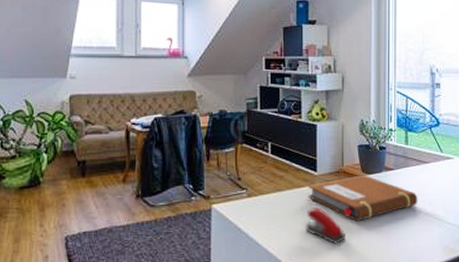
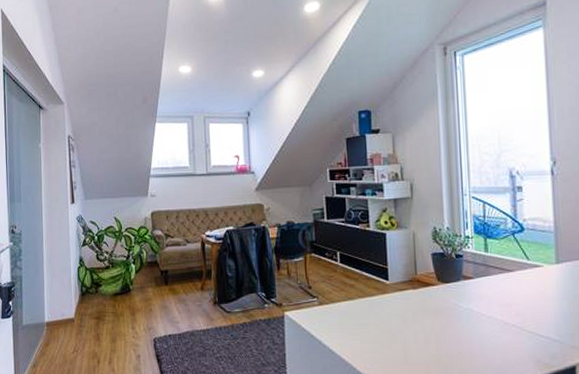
stapler: present [306,207,346,244] -> none [380,316,423,354]
notebook: present [308,175,418,222] -> none [380,284,503,332]

